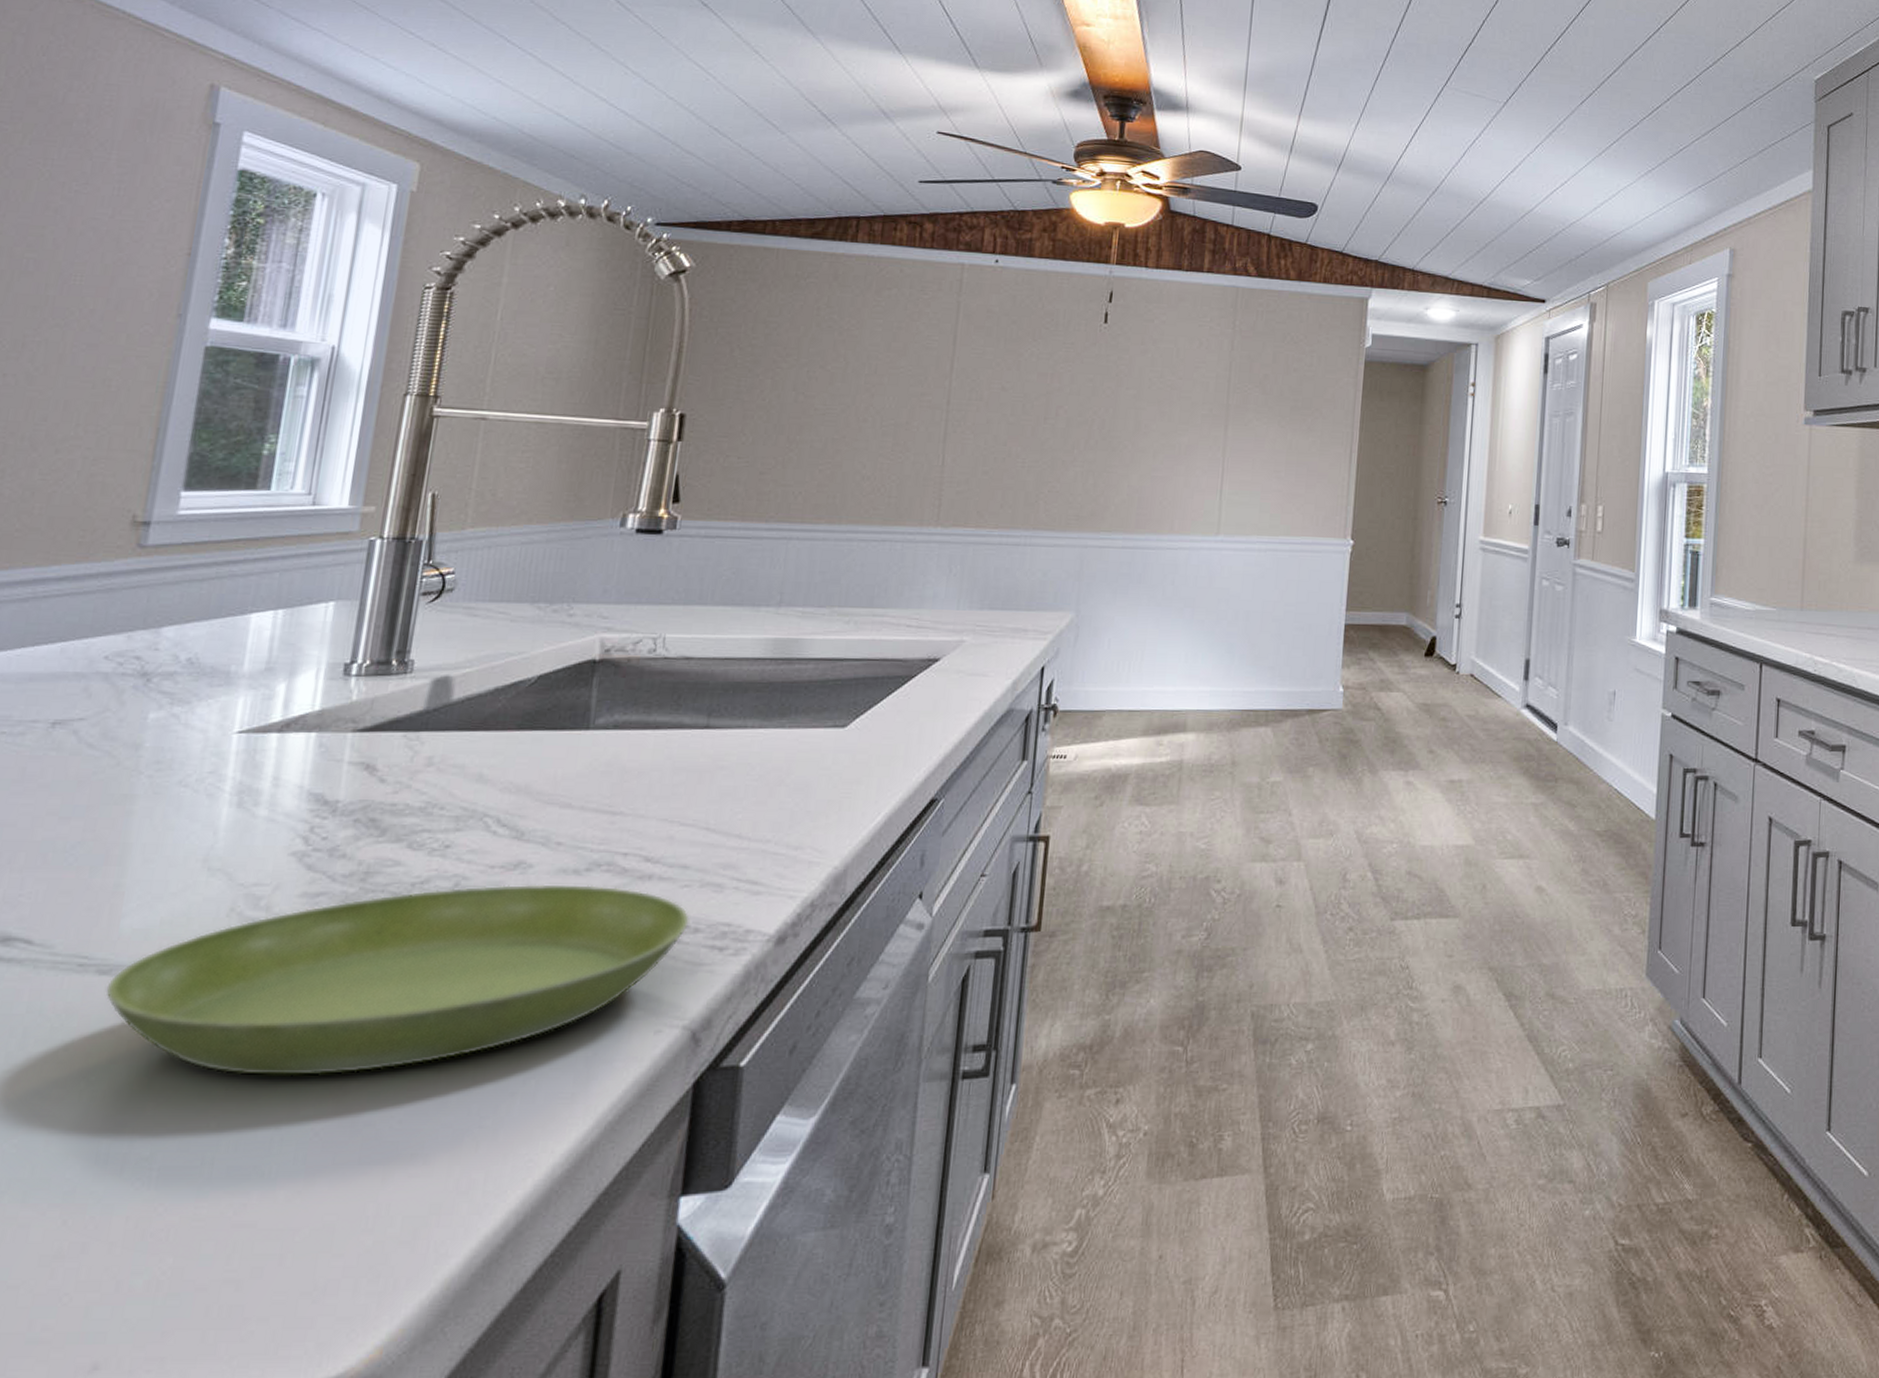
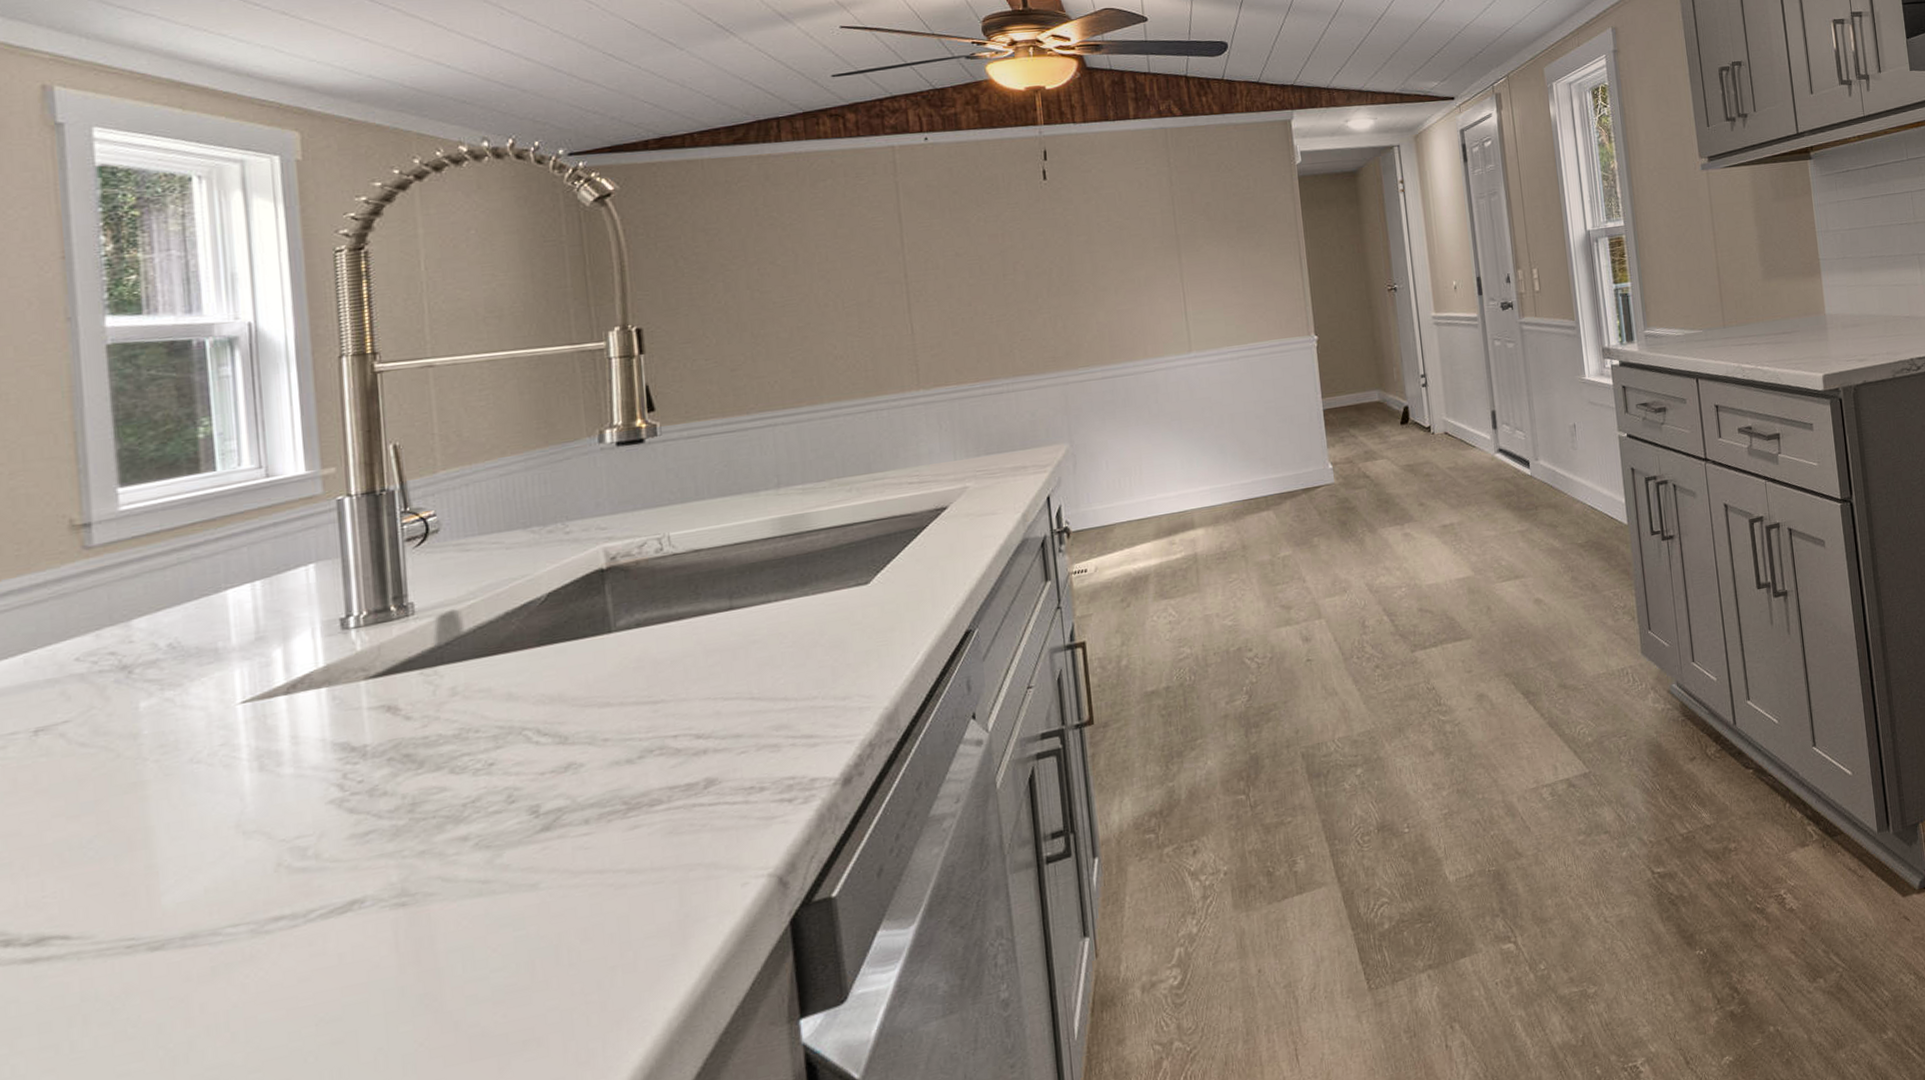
saucer: present [105,884,690,1075] -> none [162,765,753,1013]

